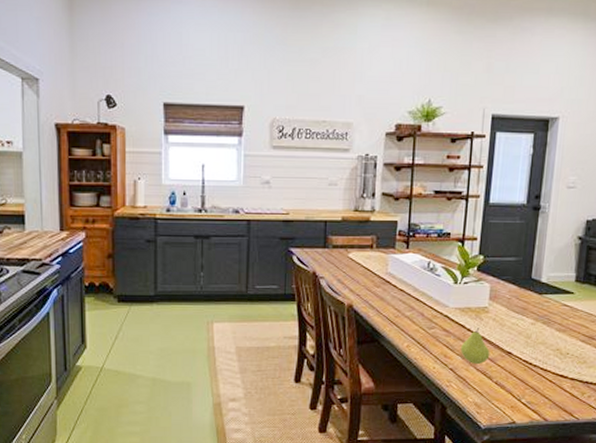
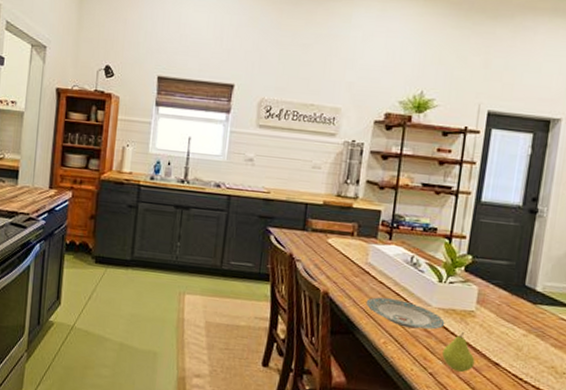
plate: none [388,304,462,330] -> present [366,297,445,330]

